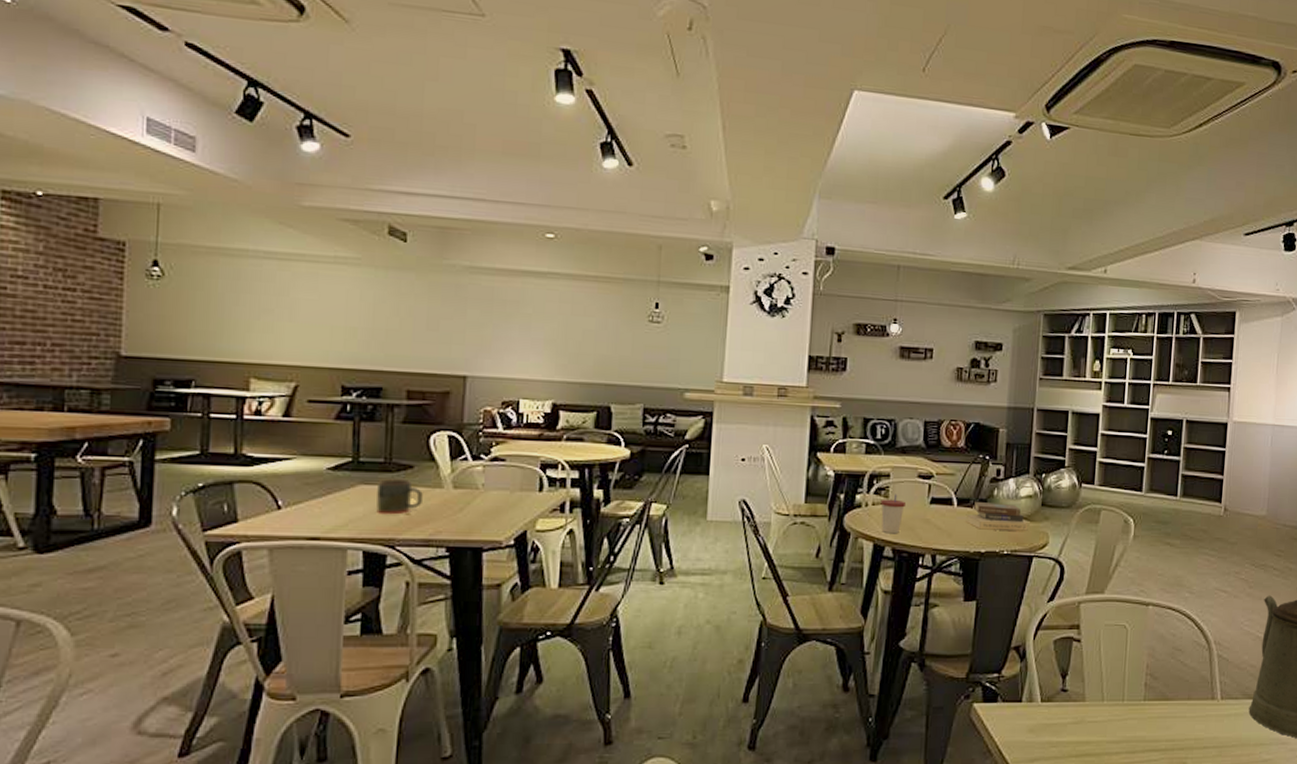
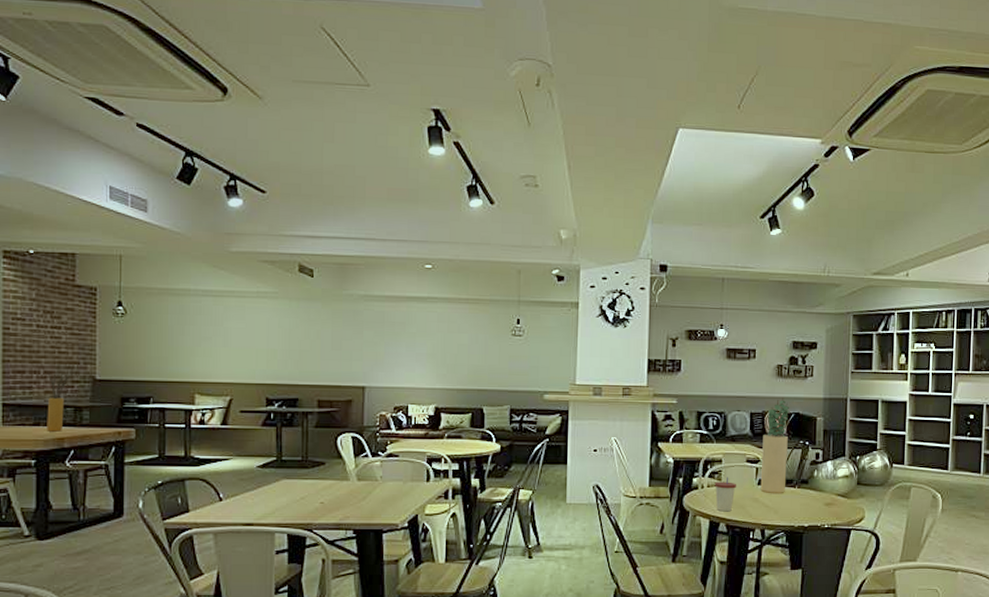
vase: none [53,341,92,419] -> present [47,369,74,432]
mug: present [375,479,423,515] -> none [296,474,333,504]
vase: none [932,405,970,515] -> present [760,398,790,494]
books: present [965,502,1027,531] -> none [789,482,845,507]

